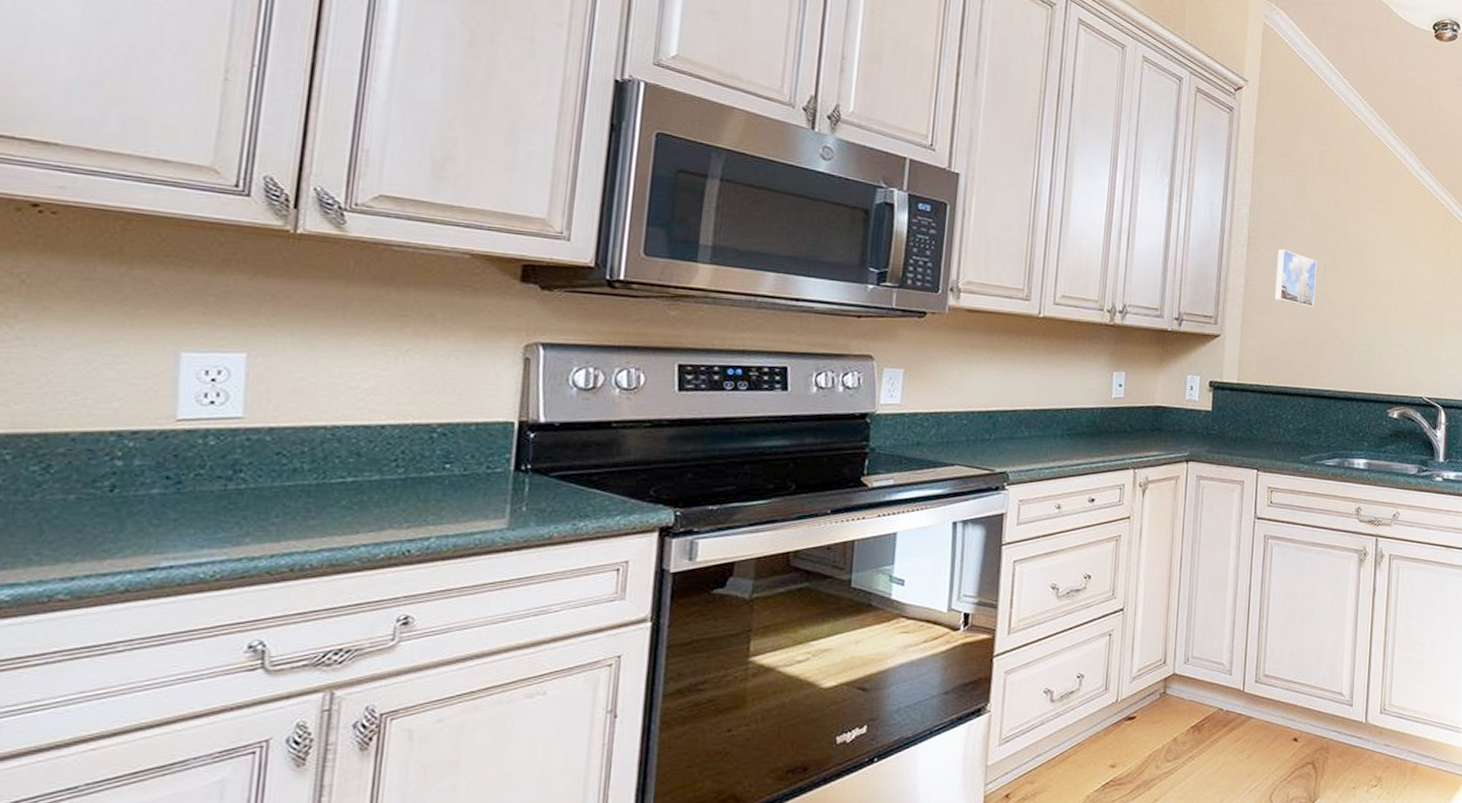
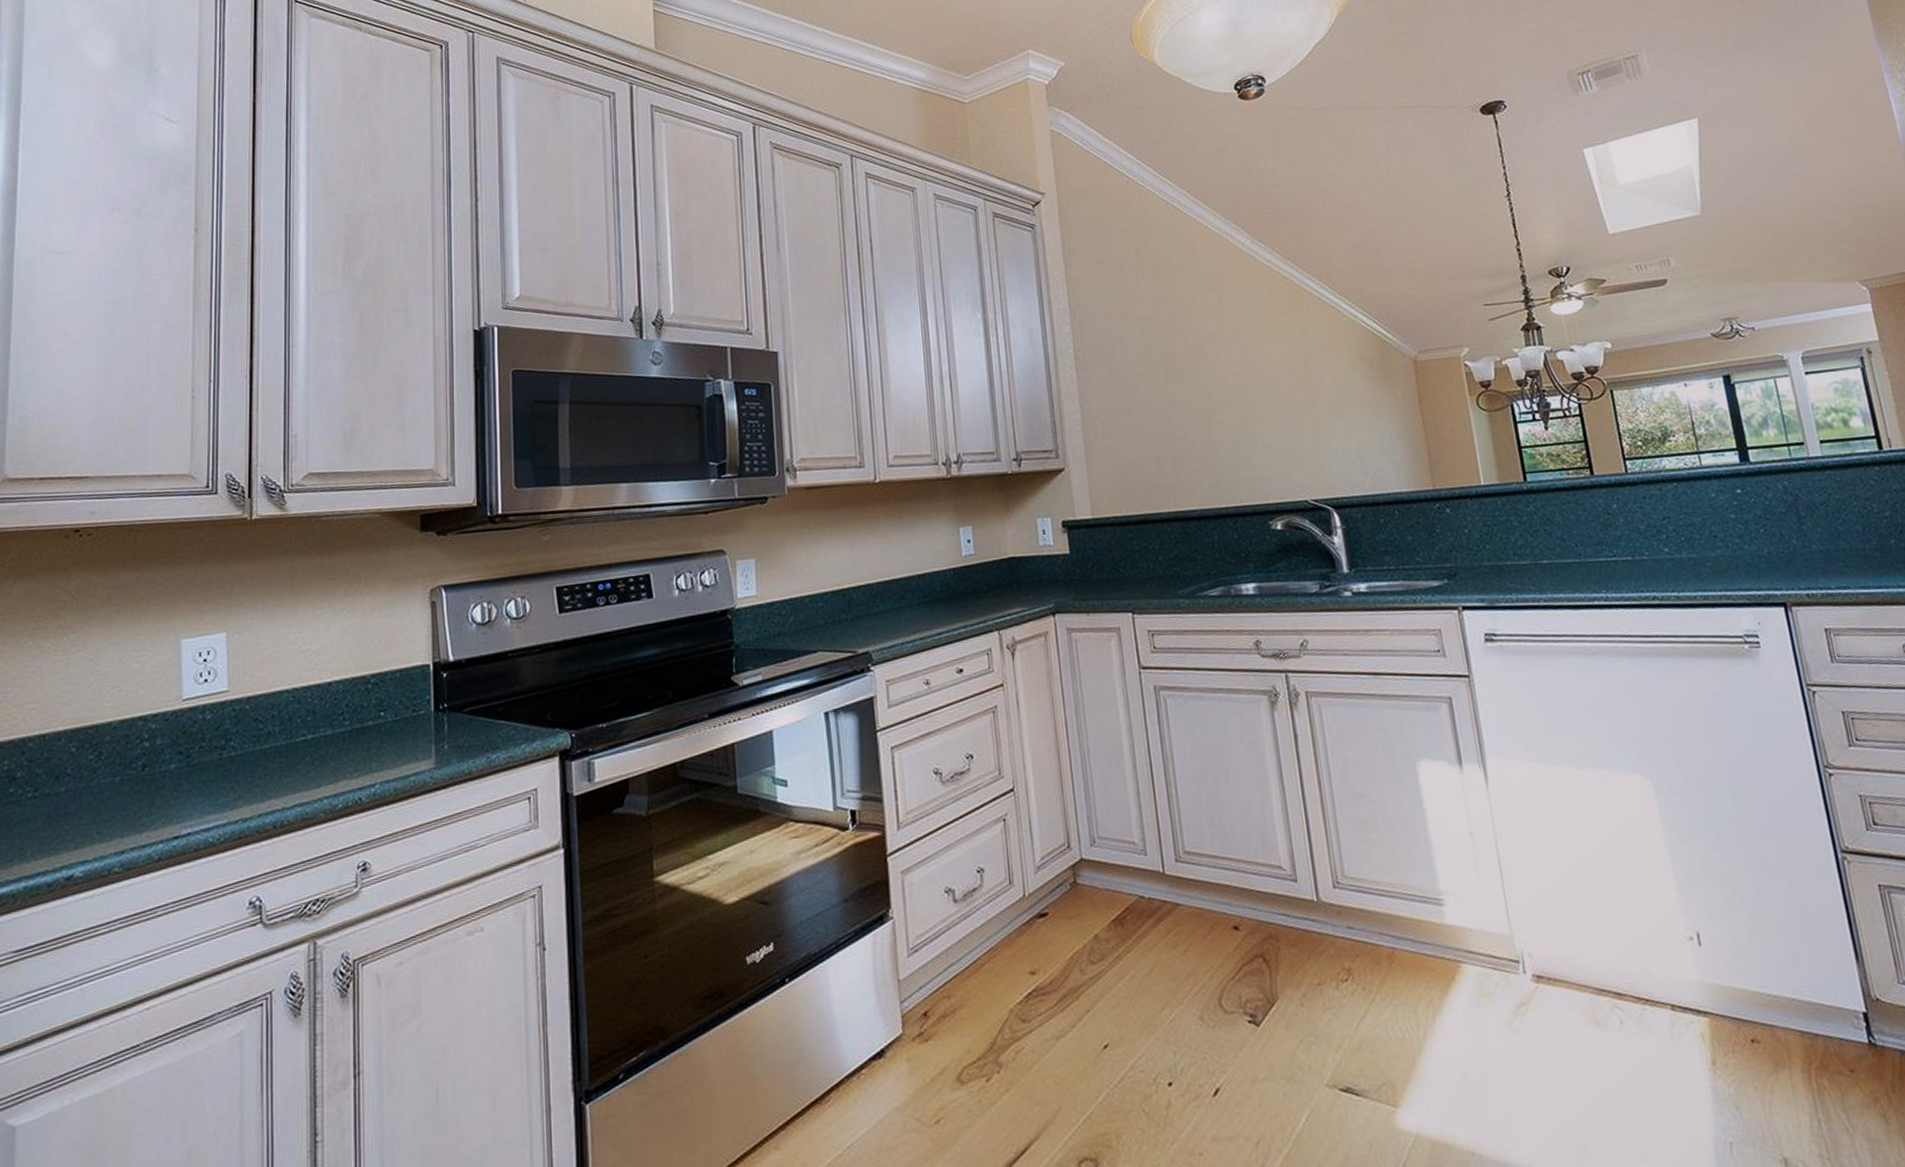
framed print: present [1275,249,1317,308] -> none [1110,363,1161,422]

